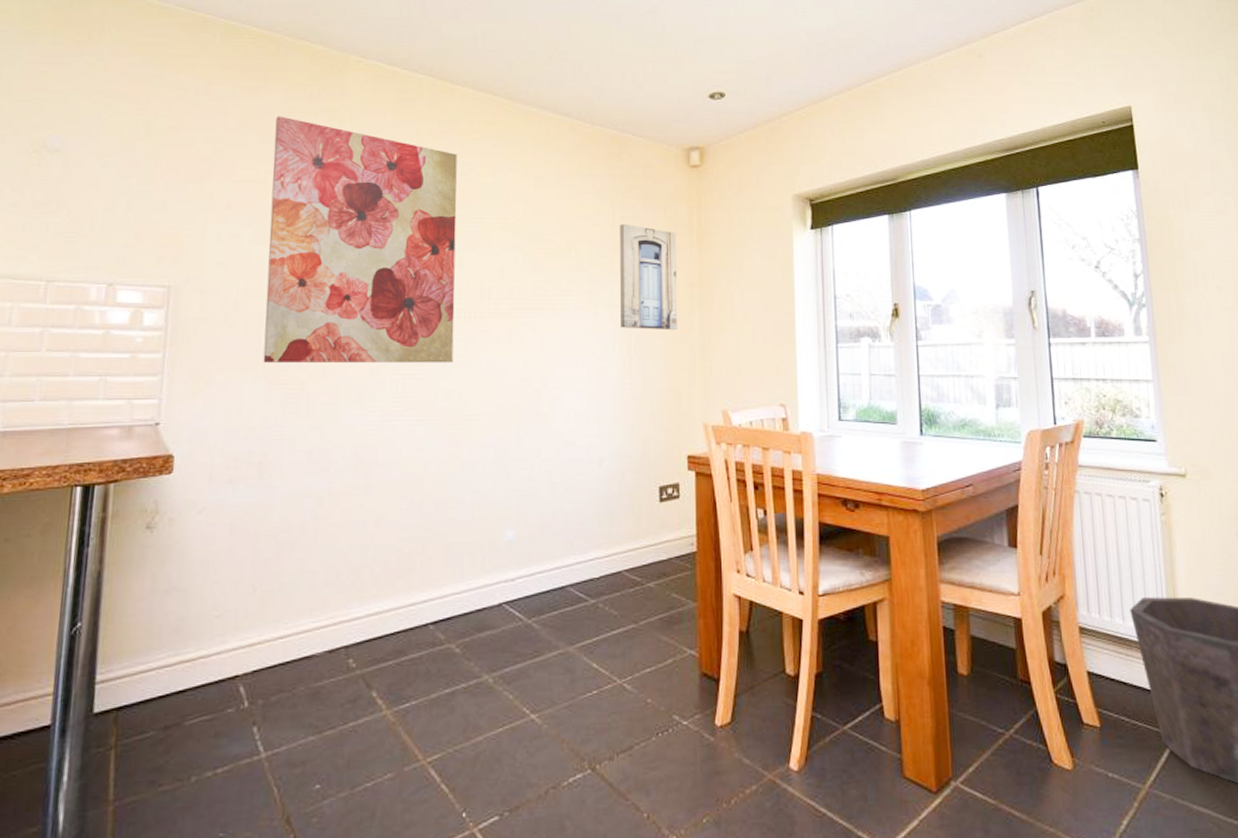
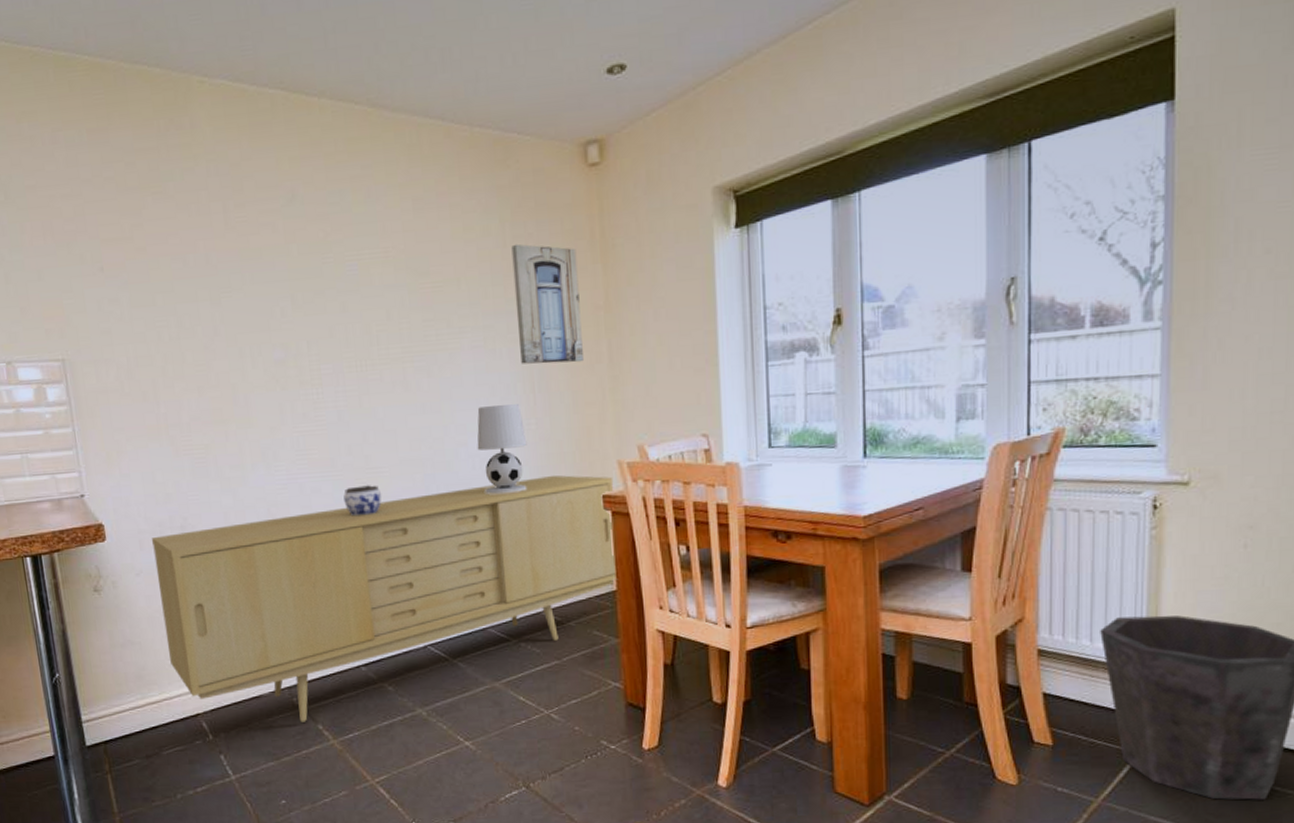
sideboard: none [216,434,699,688] -> present [151,475,618,722]
wall art: present [263,116,457,364] -> none [128,159,350,430]
jar: none [435,432,473,463] -> present [343,485,381,517]
table lamp: none [572,364,620,448] -> present [477,404,528,494]

